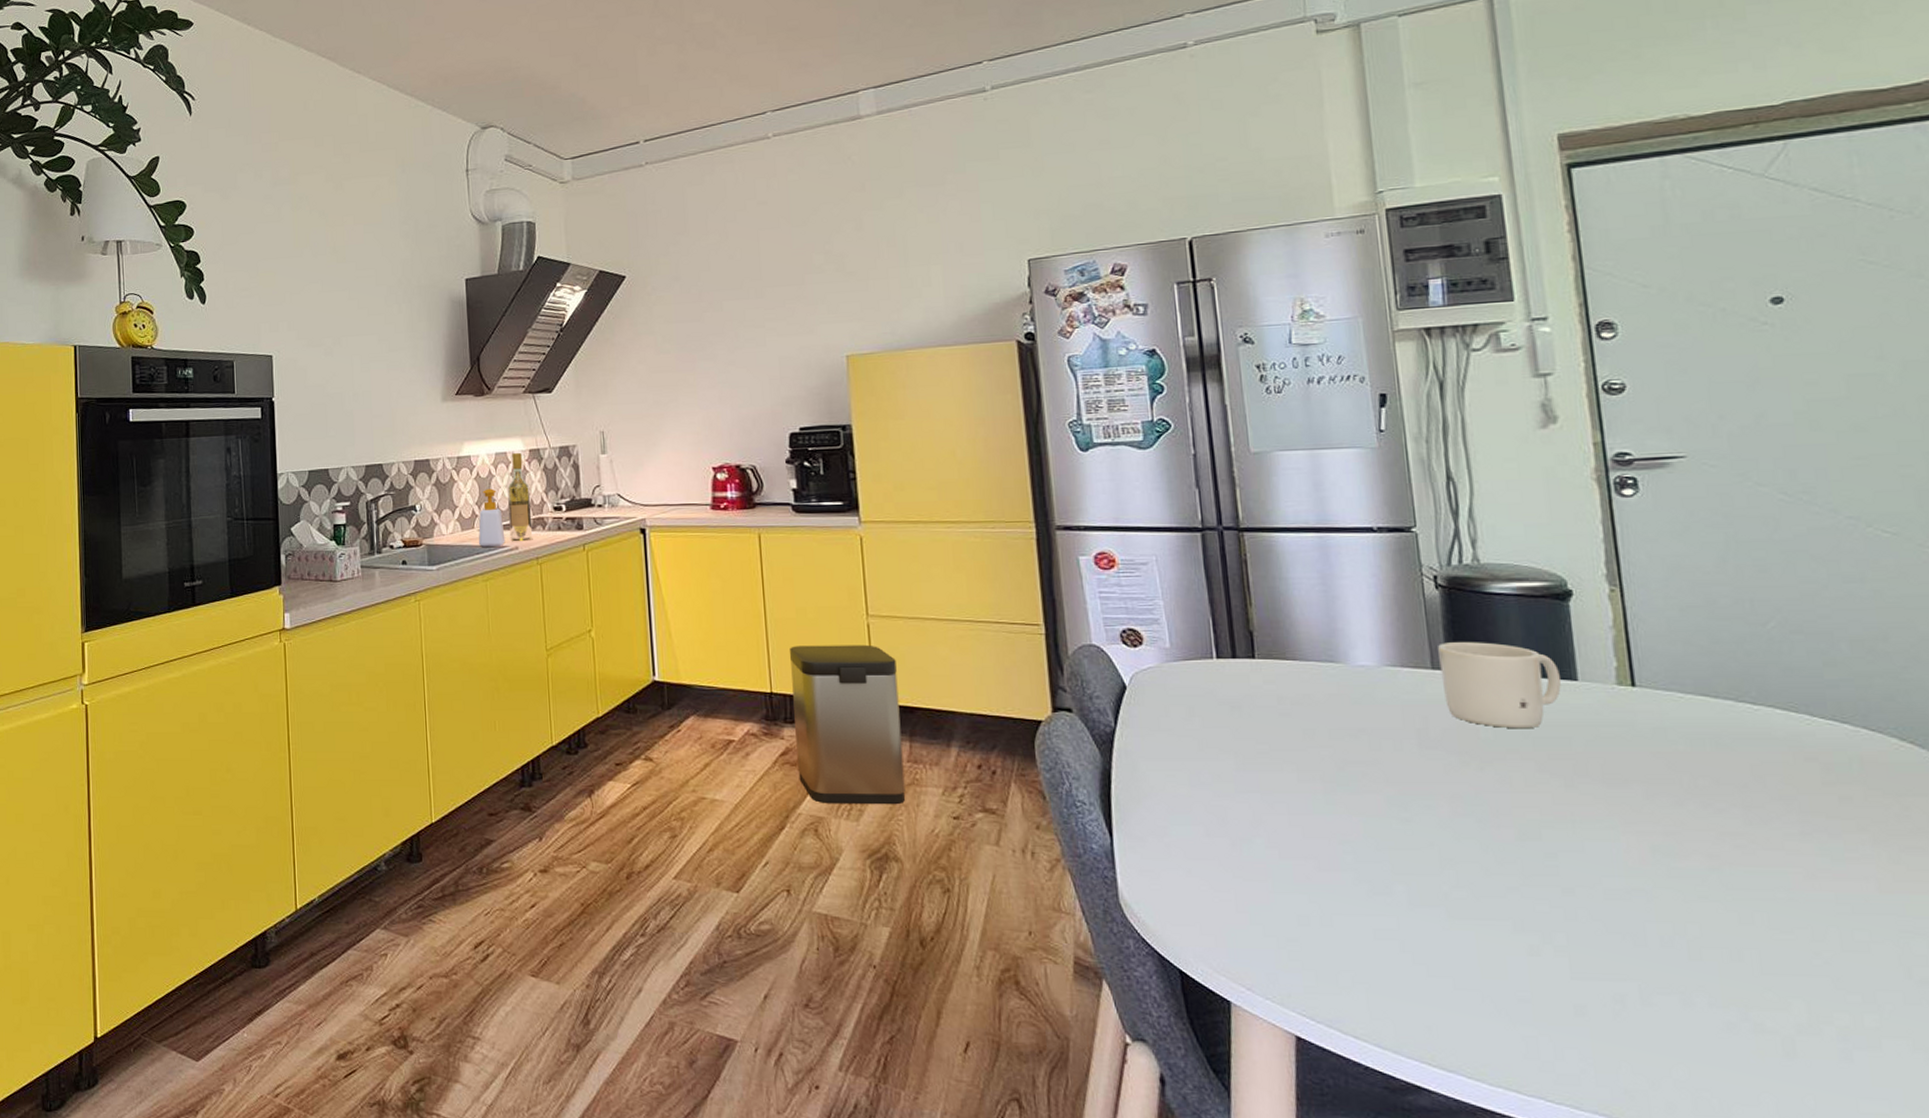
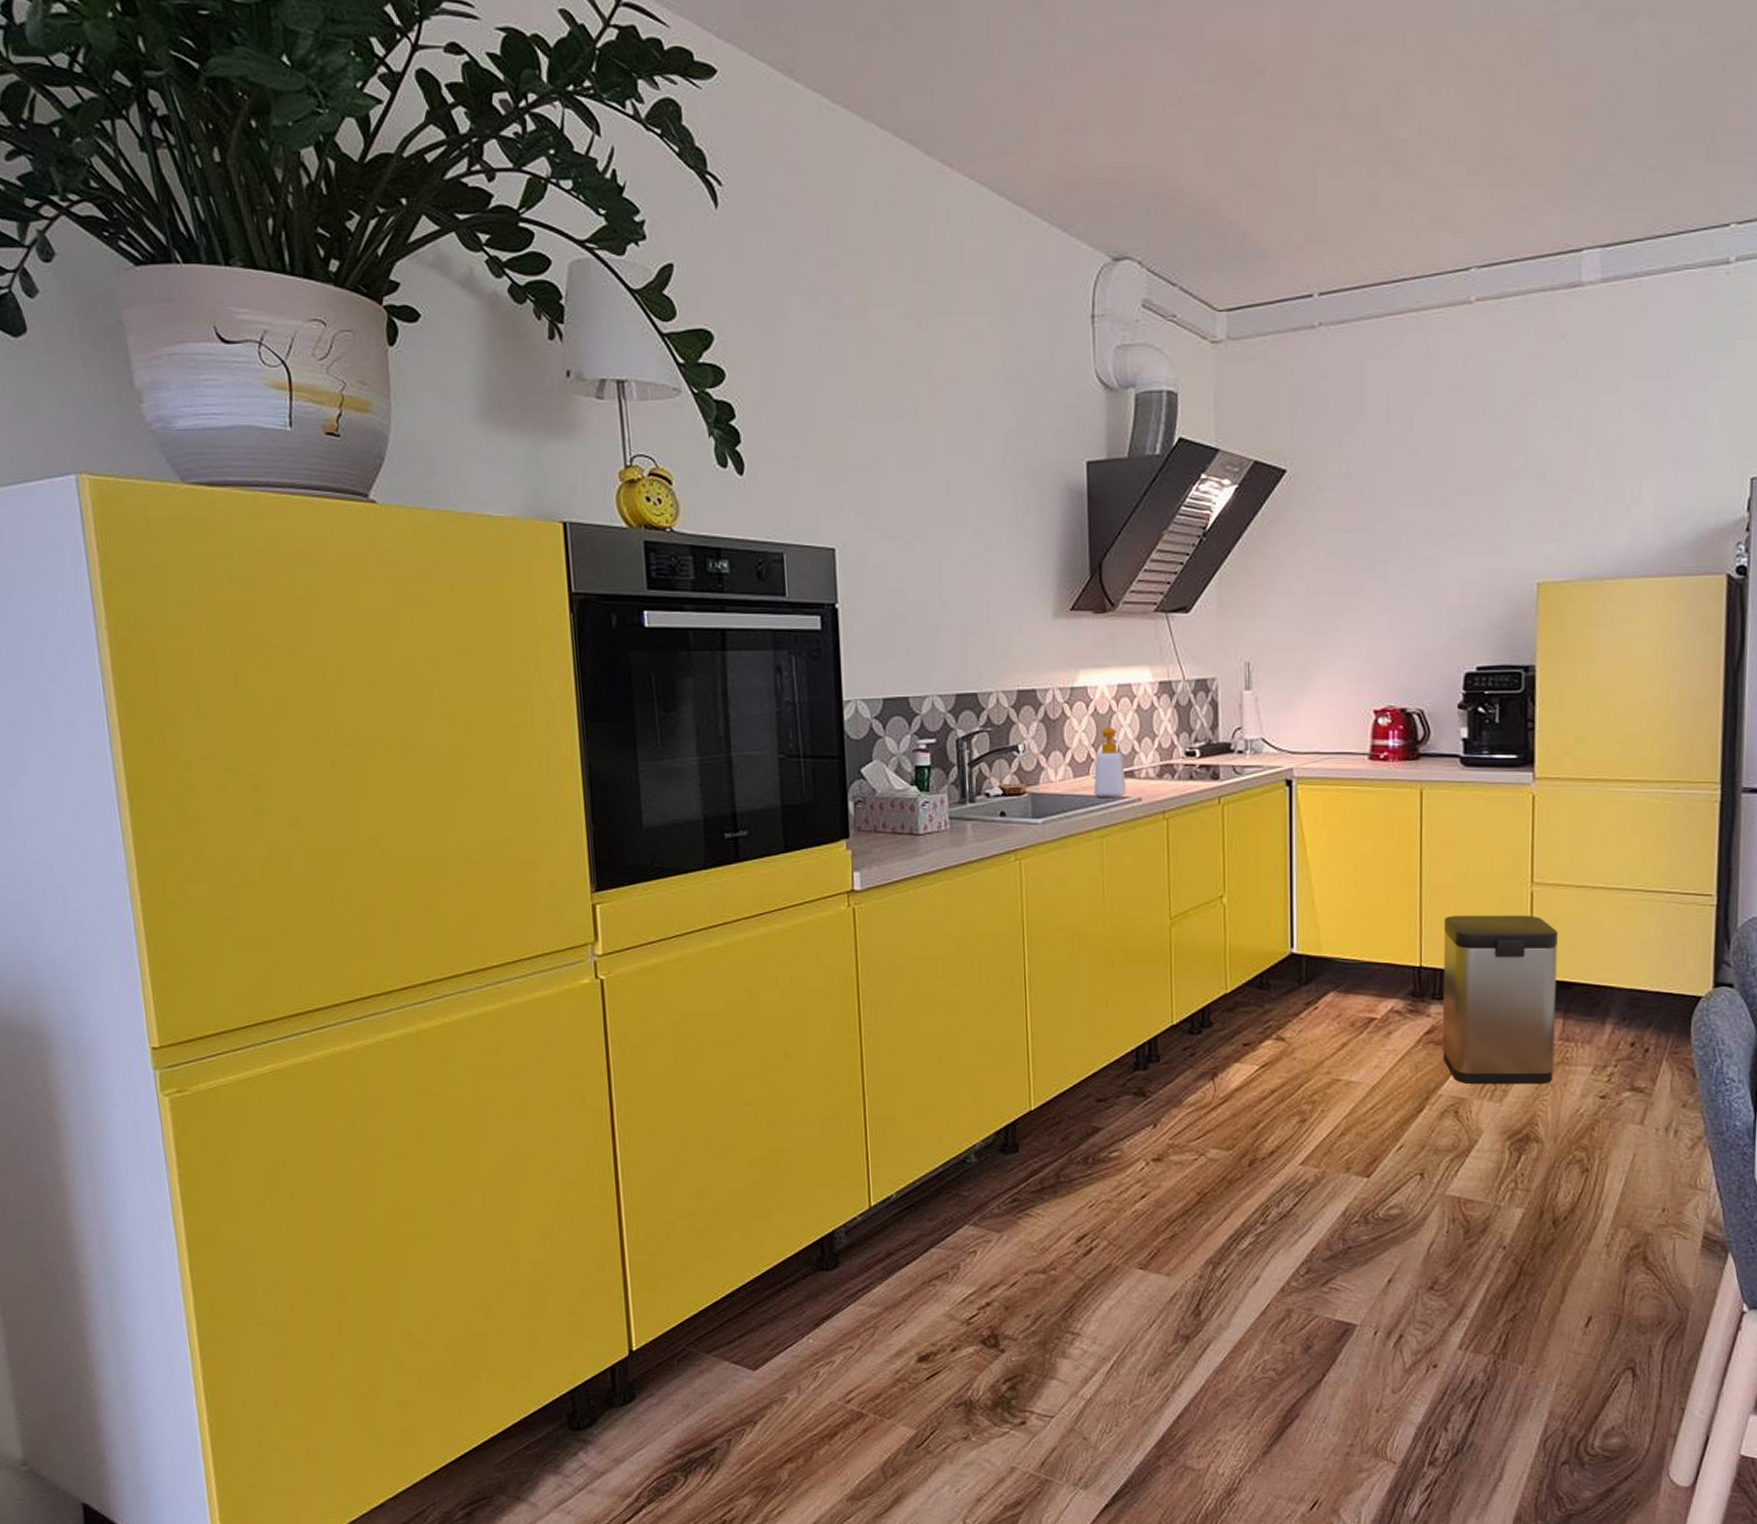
bottle: present [507,452,533,542] -> none [1131,684,1160,792]

